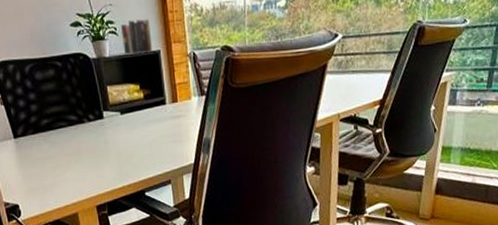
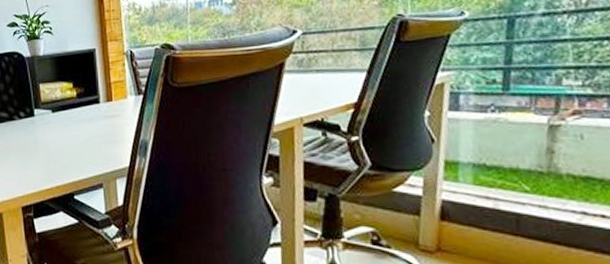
books: present [120,19,153,55] -> none [56,19,88,54]

